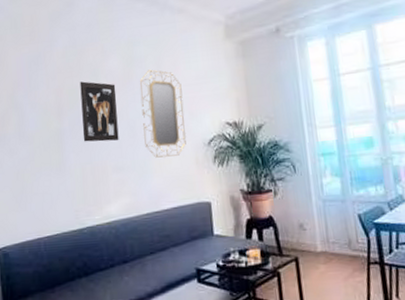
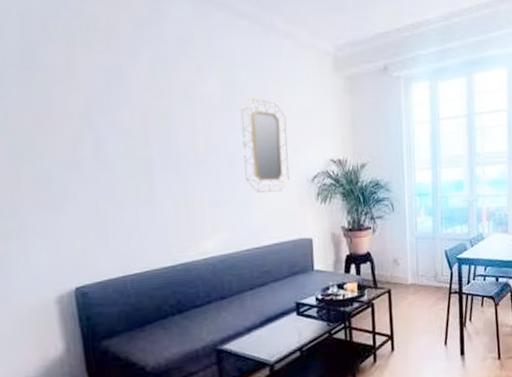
wall art: present [80,81,119,142] -> none [171,104,217,173]

